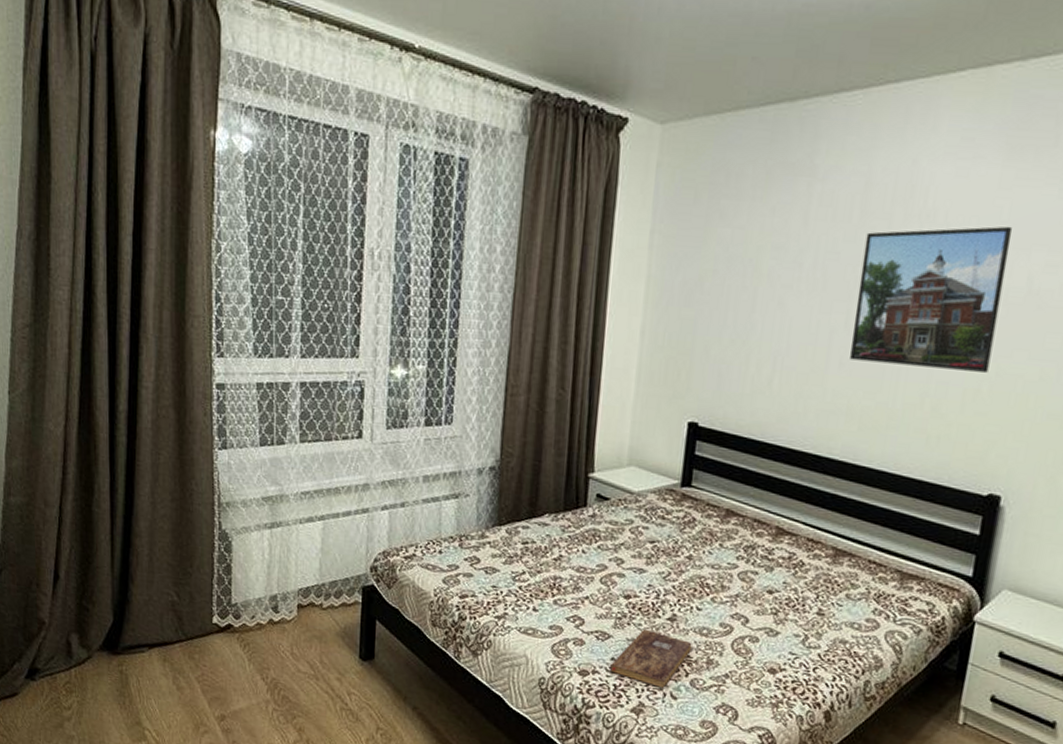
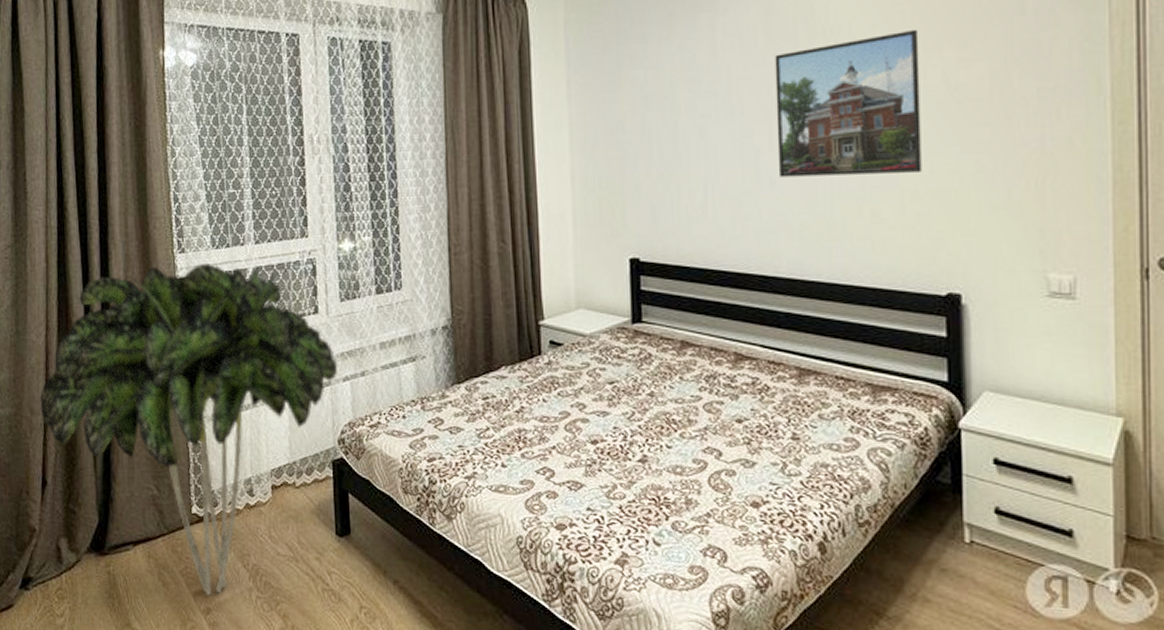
indoor plant: none [55,368,378,704] -> present [40,262,339,596]
bible: present [610,628,692,689] -> none [587,473,668,536]

